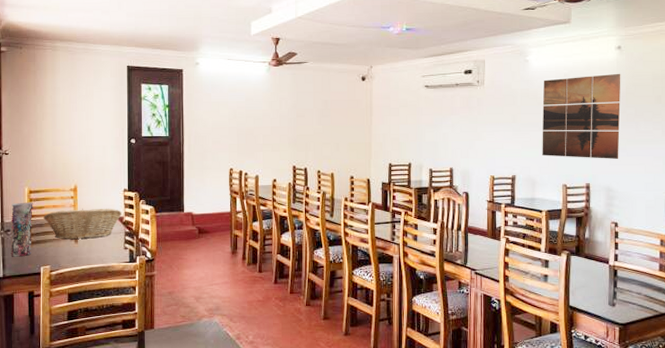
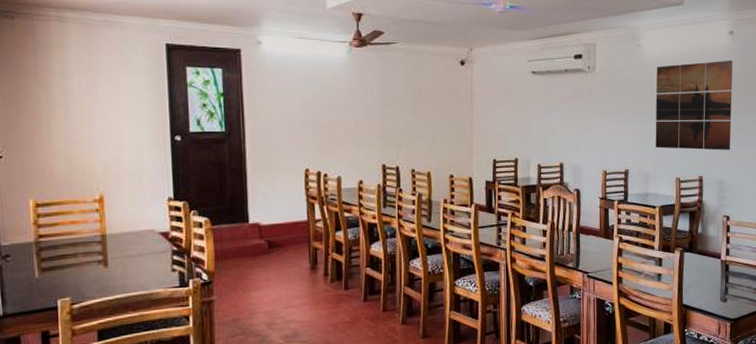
vase: present [10,202,34,257] -> none [10,218,44,289]
fruit basket: present [43,208,122,240] -> none [58,221,167,264]

